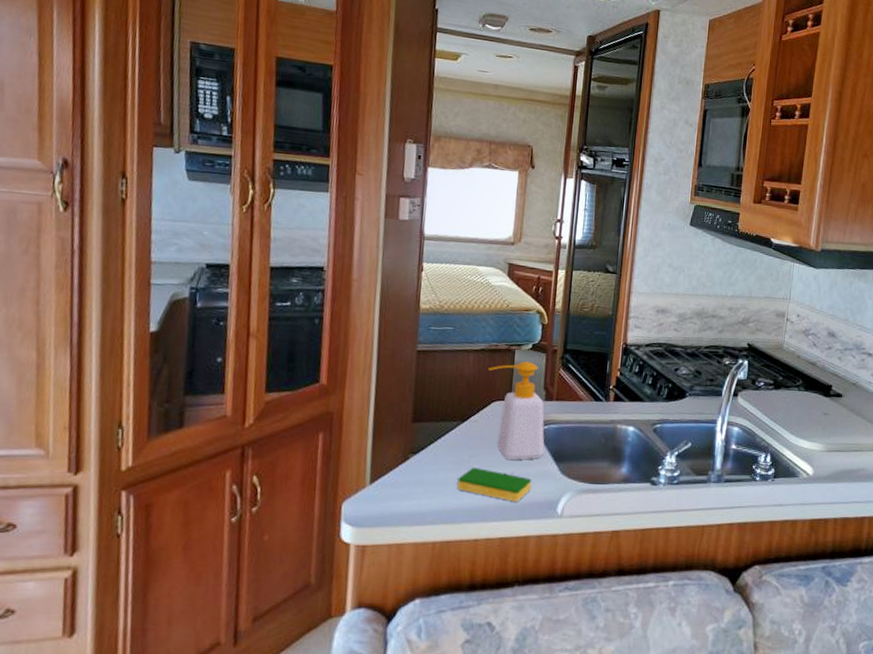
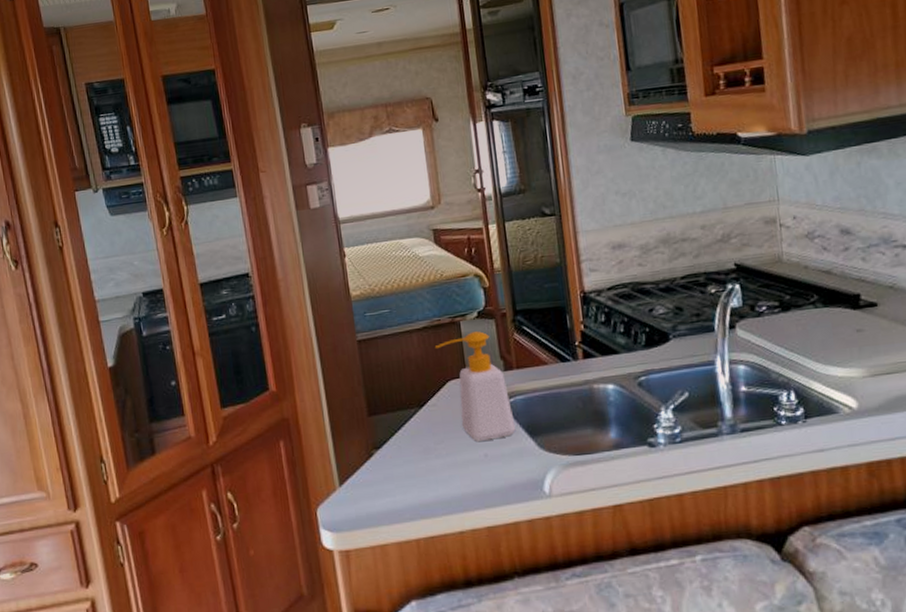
dish sponge: present [457,467,532,502] -> none [428,454,510,486]

